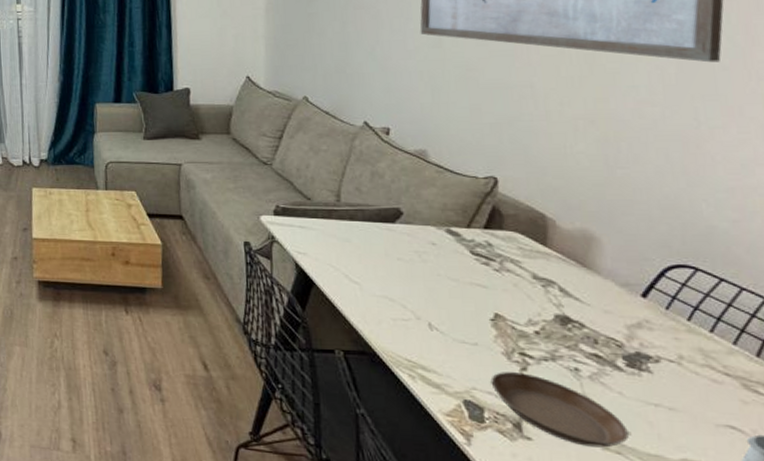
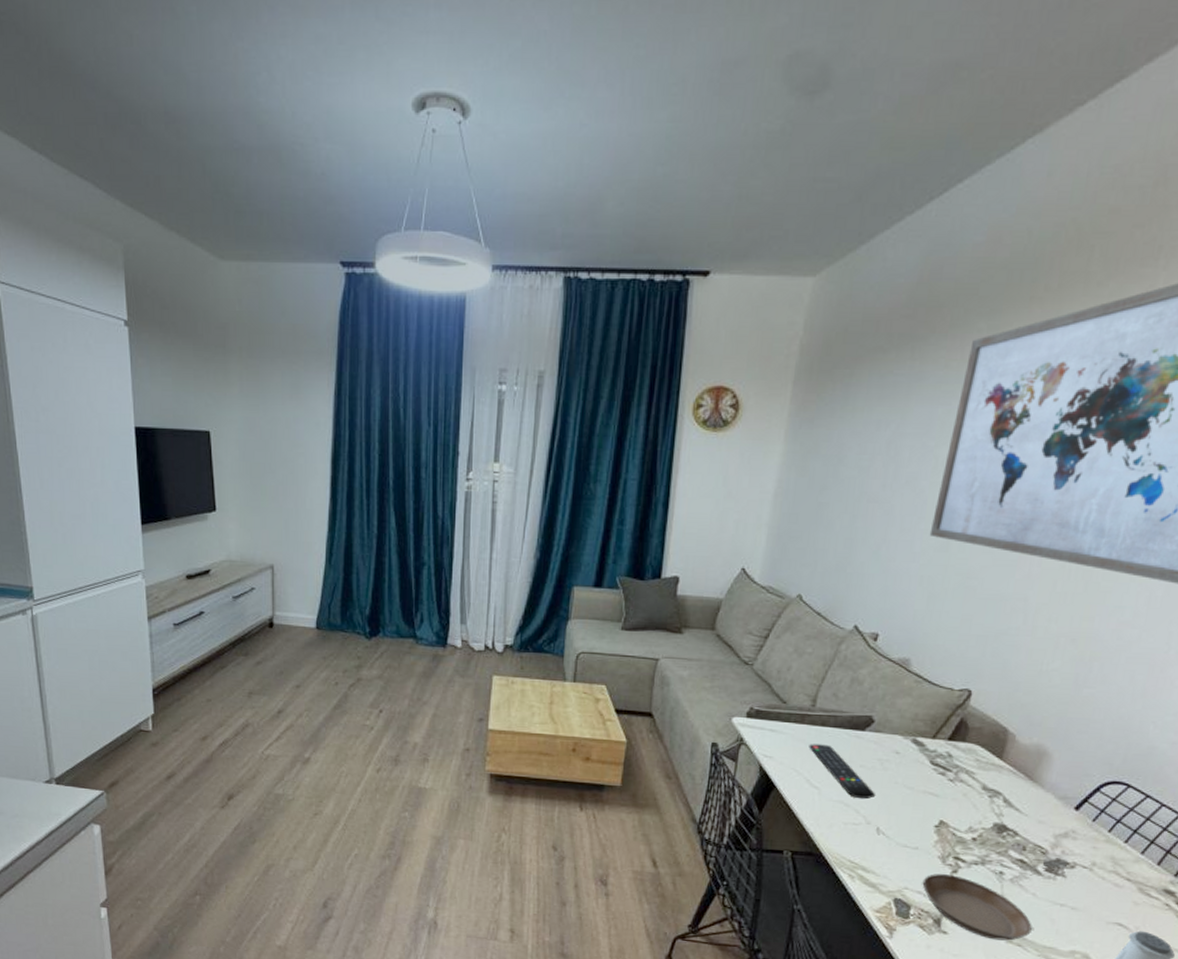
remote control: none [341,239,419,292] -> present [809,744,875,799]

